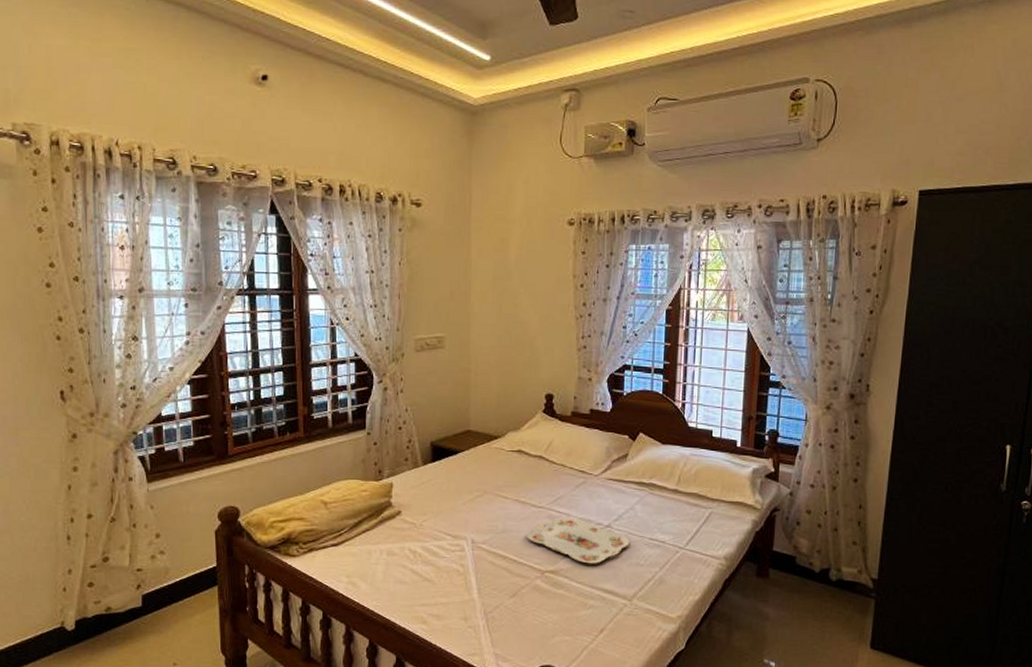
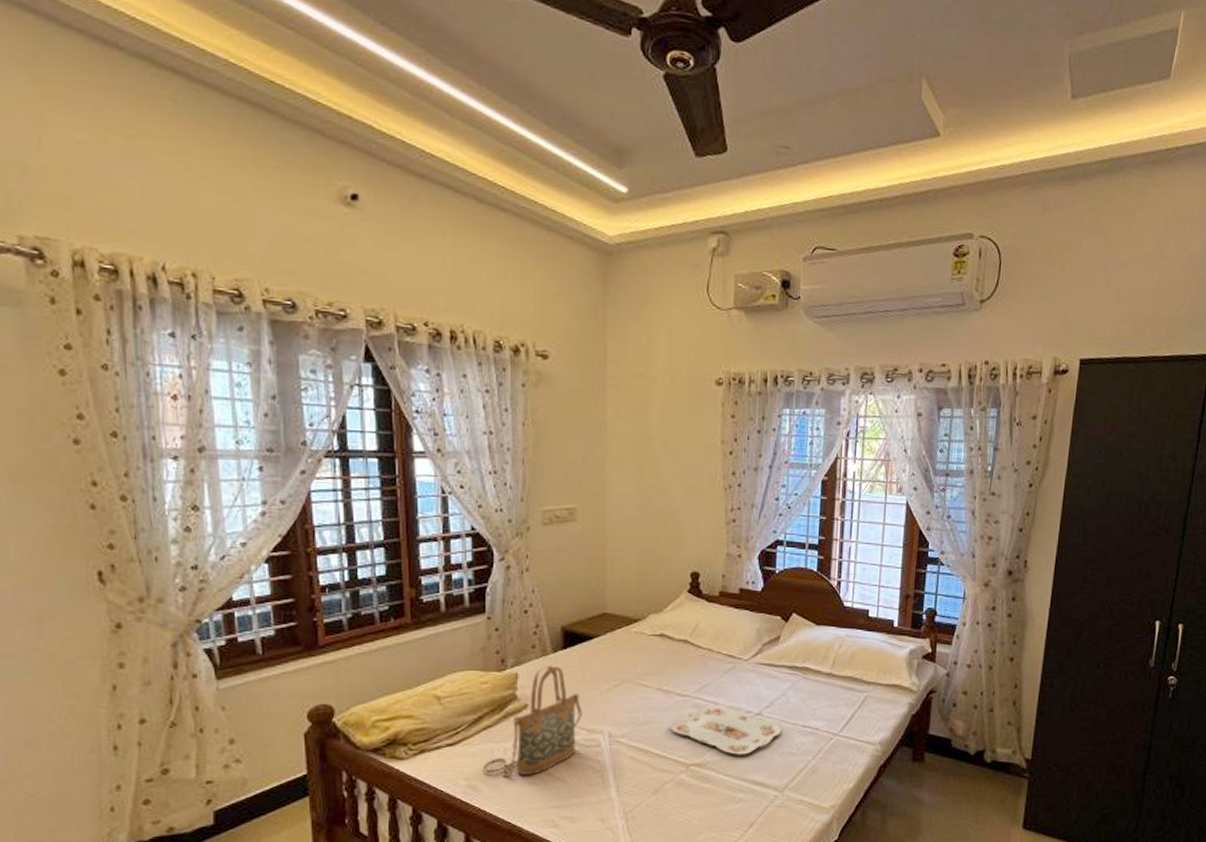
handbag: none [361,476,448,577] -> present [482,665,582,778]

